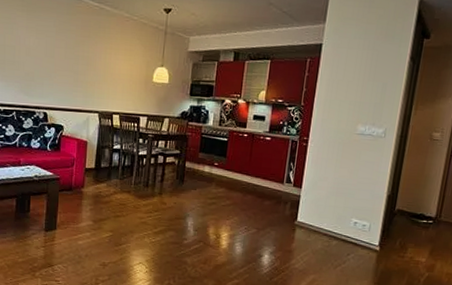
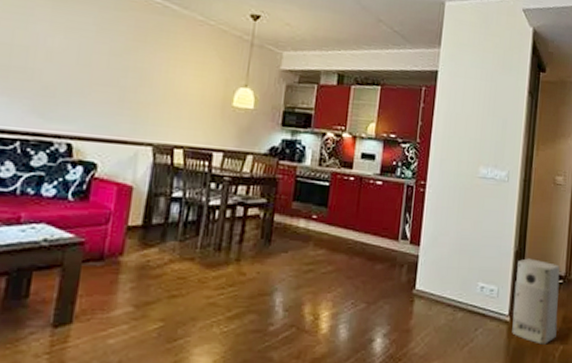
air purifier: none [381,201,431,271] -> present [512,258,560,345]

